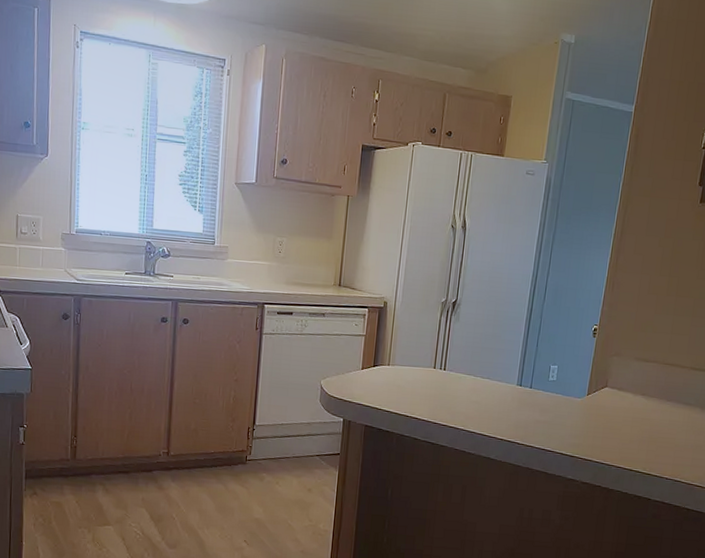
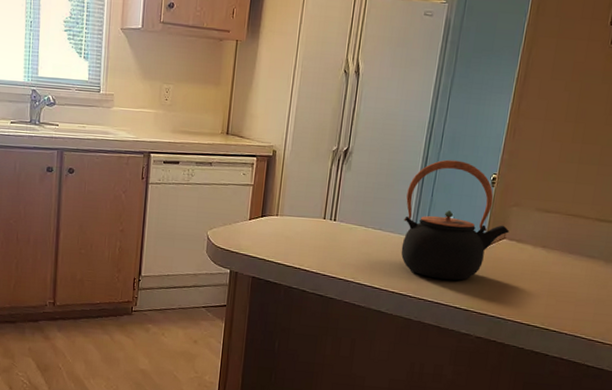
teapot: none [508,311,611,428] -> present [401,159,510,281]

